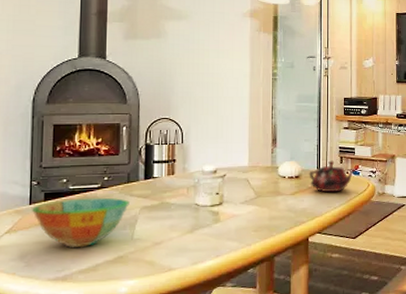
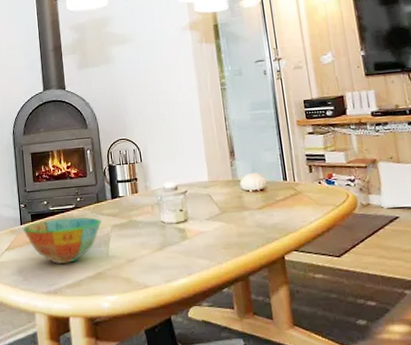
teapot: present [309,160,355,192] -> none [274,170,329,205]

